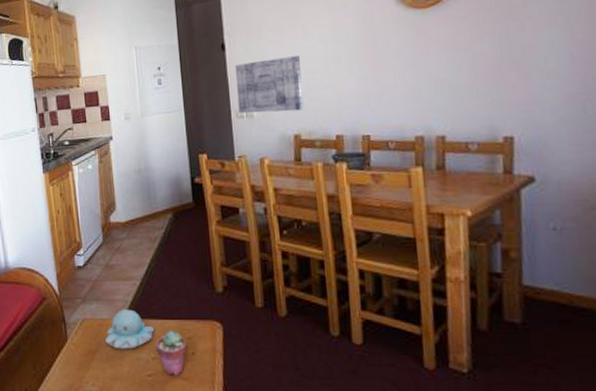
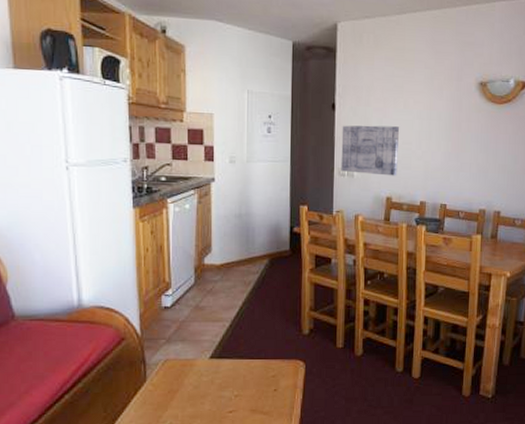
candle: present [104,308,155,349] -> none [187,349,241,388]
potted succulent: present [155,331,188,376] -> none [239,369,270,411]

